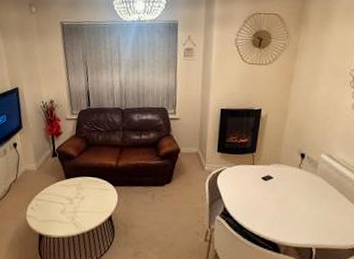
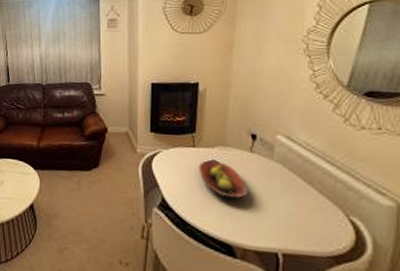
fruit bowl: none [256,176,294,208] -> present [198,160,248,200]

